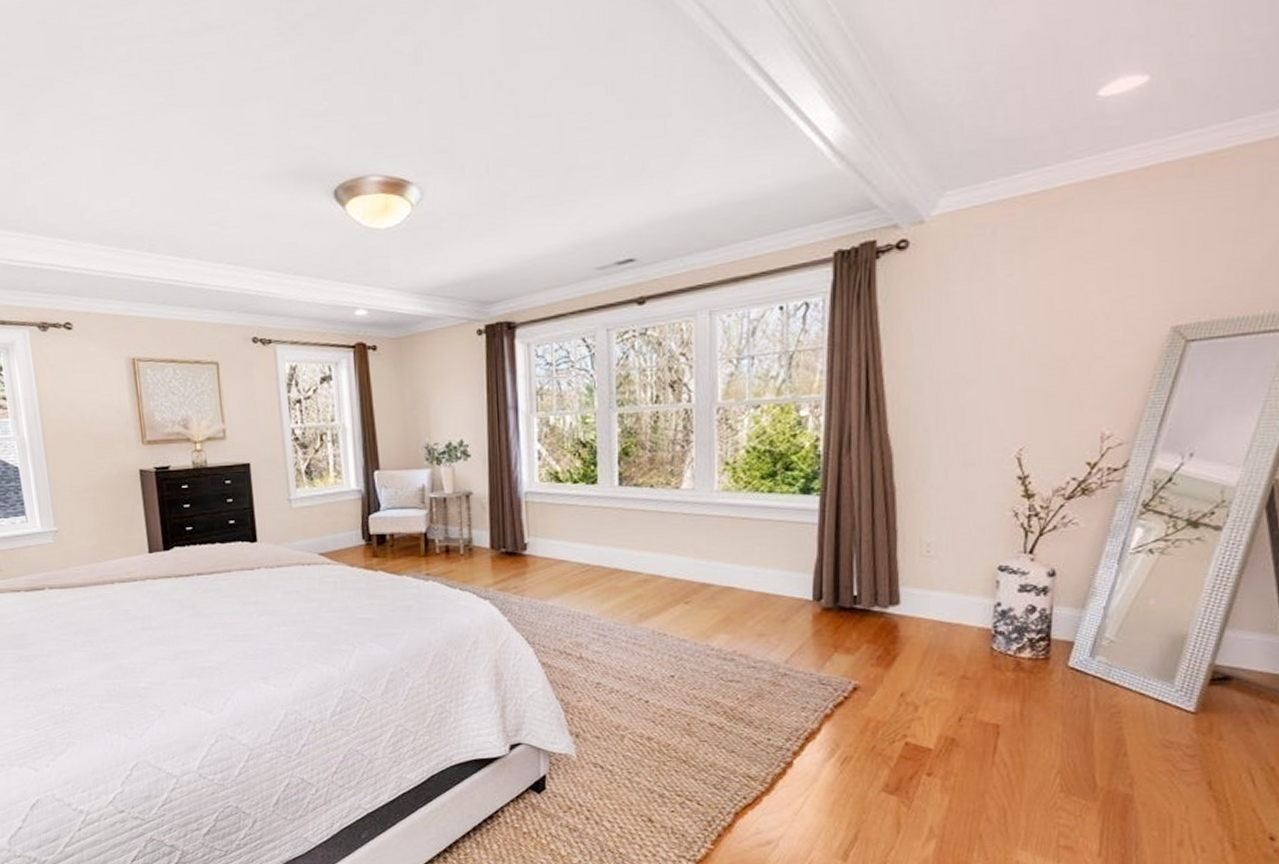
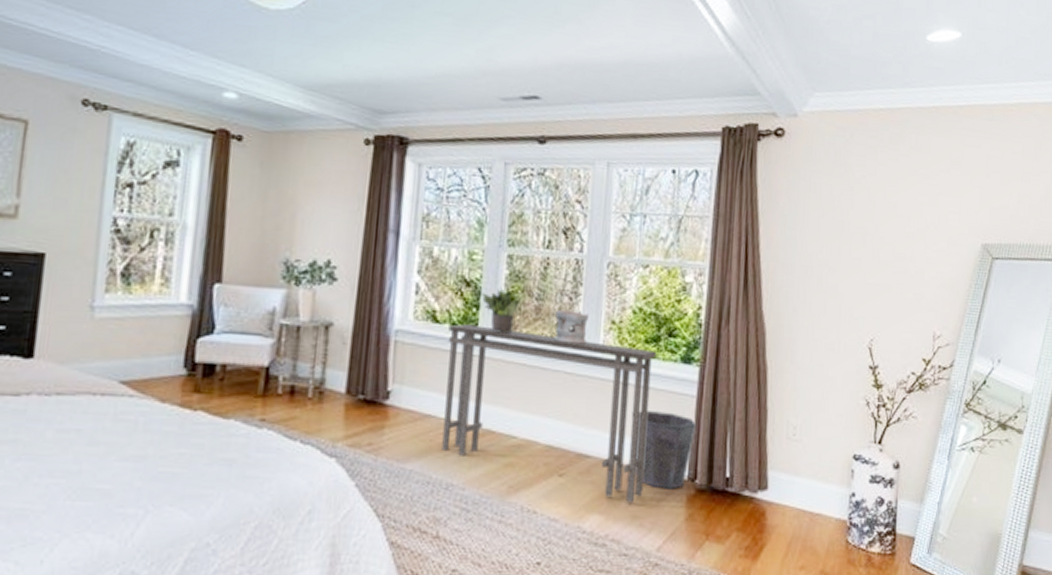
console table: none [571,480,774,623] -> present [442,324,657,503]
potted plant: none [598,445,636,485] -> present [482,288,523,334]
ceramic vessel: none [669,457,701,488] -> present [554,310,588,344]
waste bin: none [752,540,820,609] -> present [632,410,697,490]

